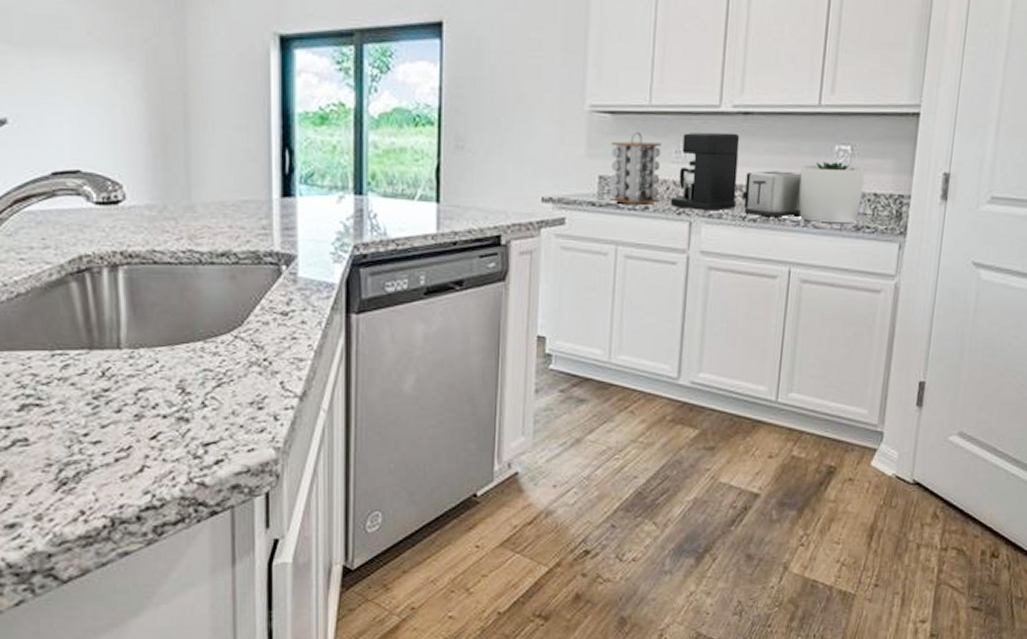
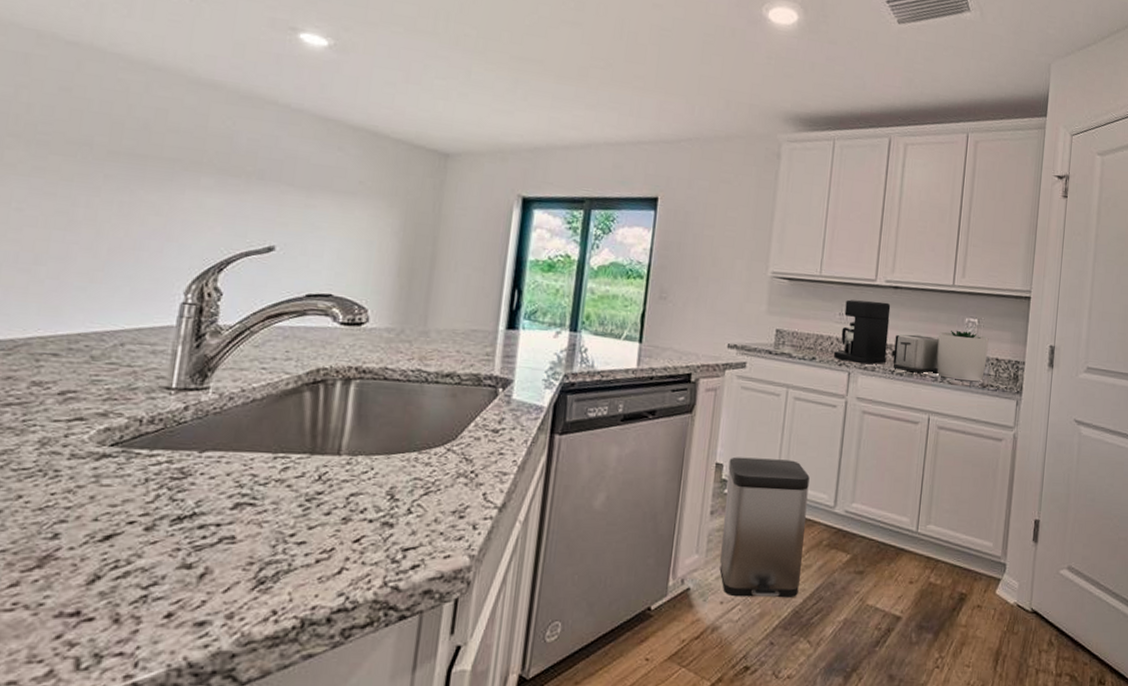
pedal bin: none [549,328,648,480] -> present [719,457,810,598]
spice rack: present [609,131,662,206] -> none [784,295,829,356]

